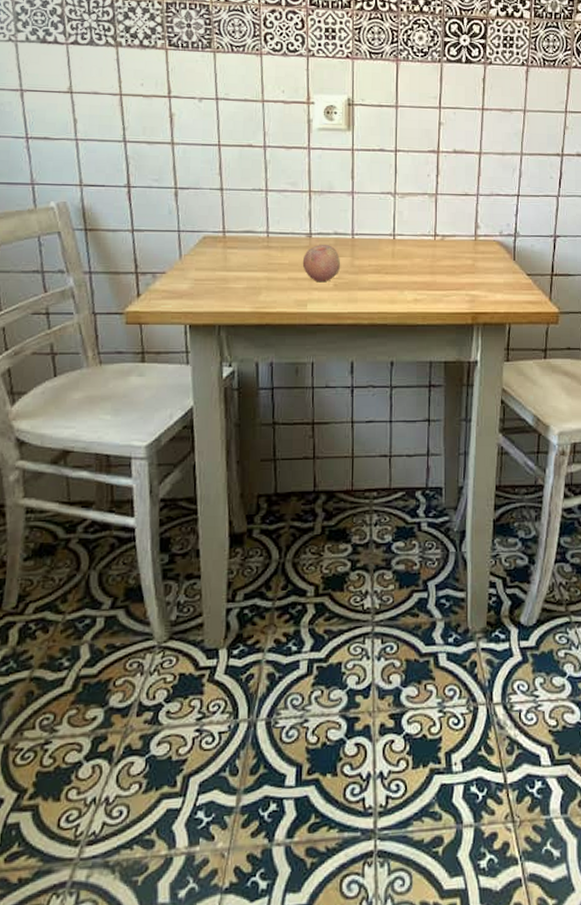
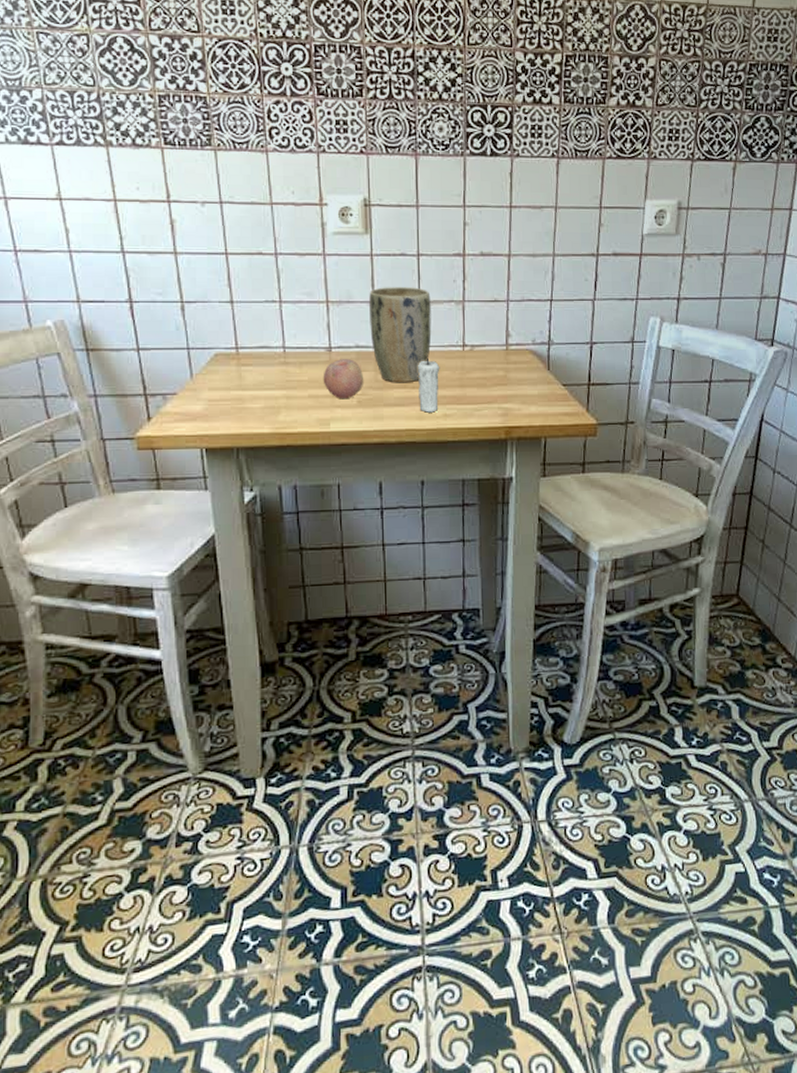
plant pot: none [348,179,406,269] -> present [369,287,432,383]
candle: none [391,242,413,297] -> present [417,353,440,413]

